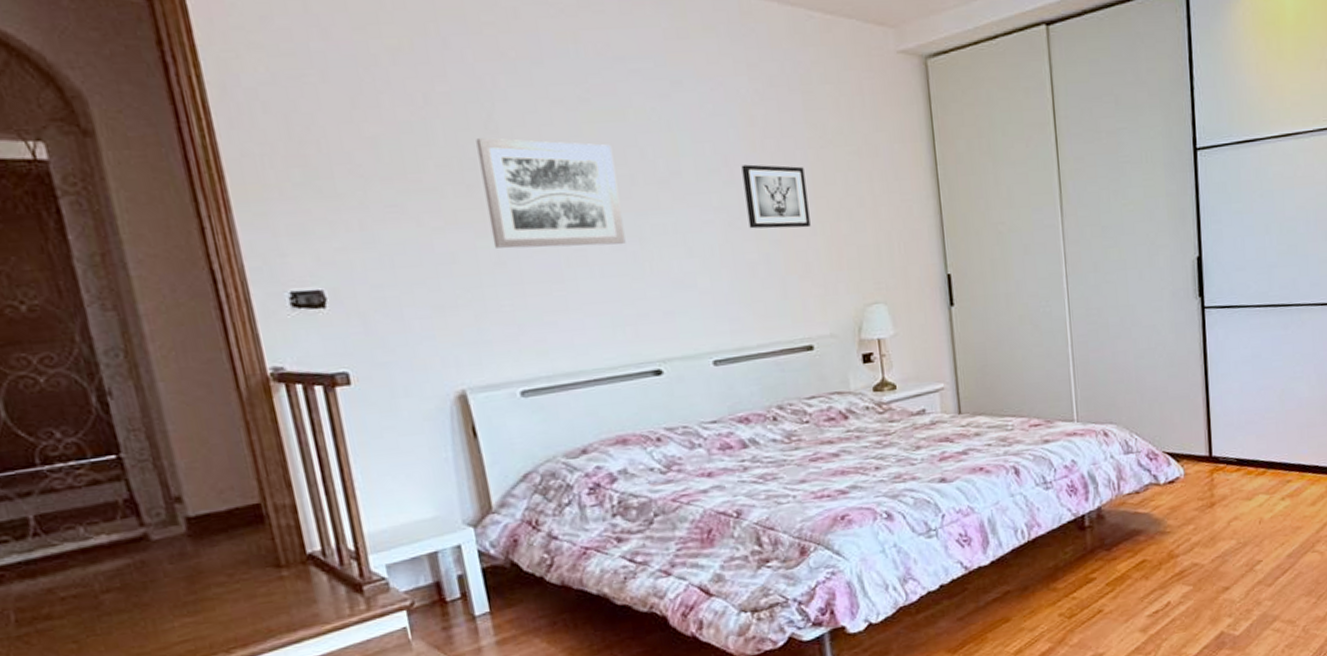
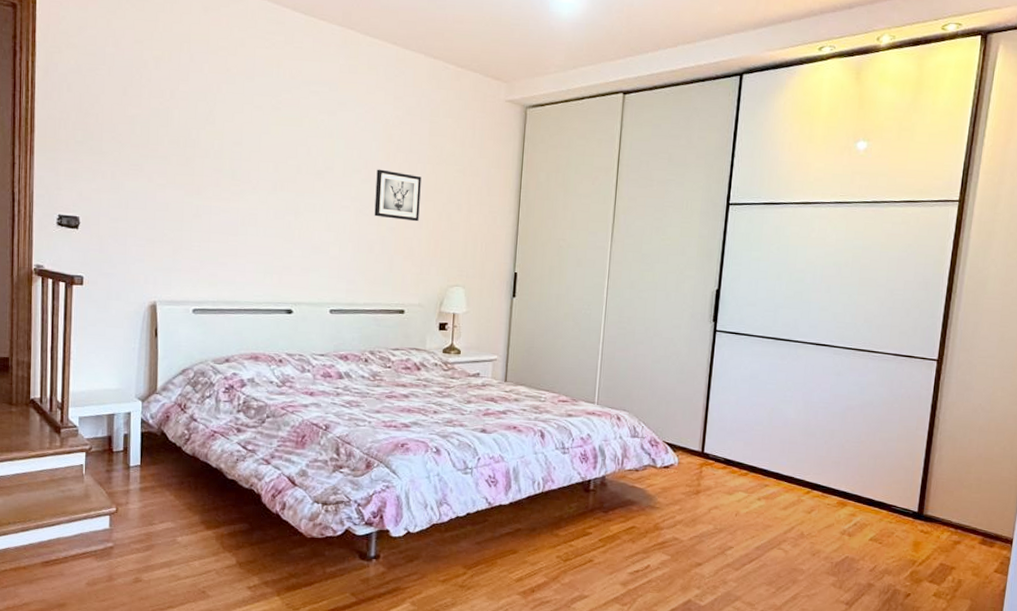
wall art: present [476,138,626,249] -> none [195,126,289,214]

